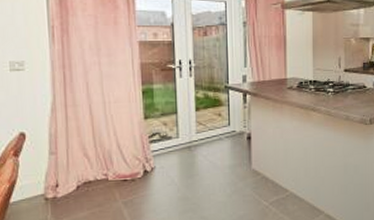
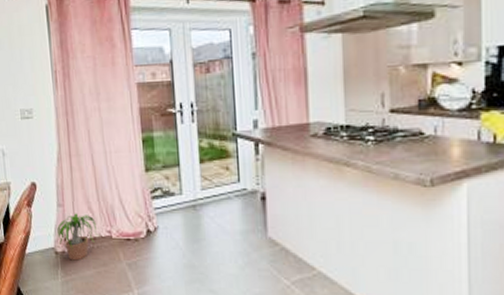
potted plant: none [47,160,95,205] -> present [57,213,100,261]

